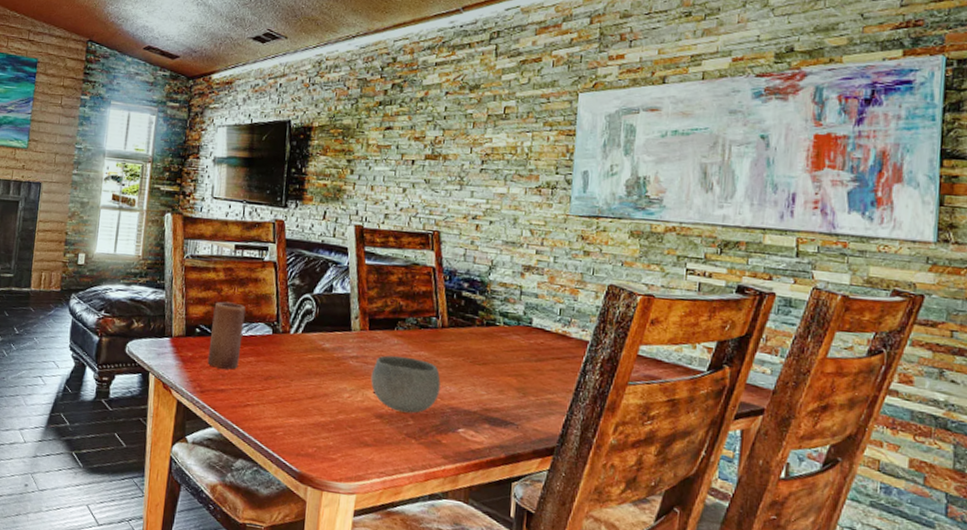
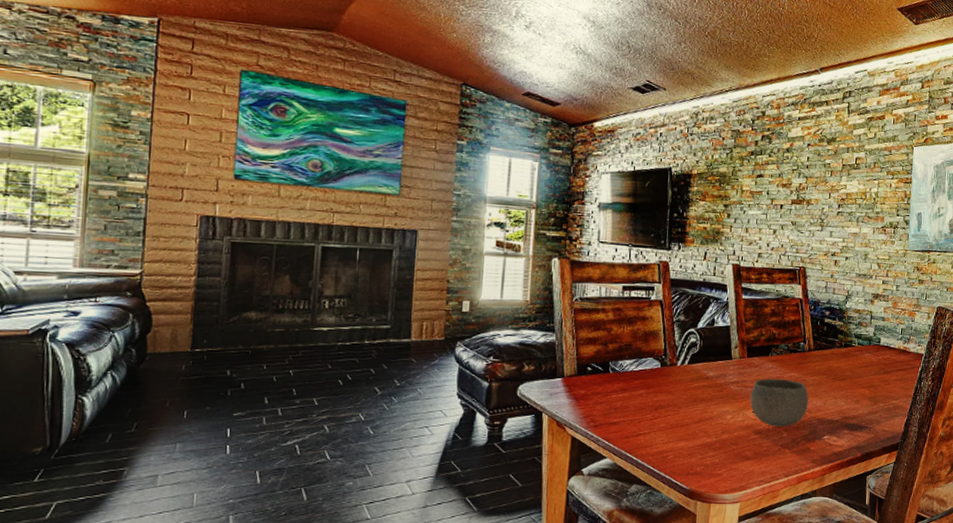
candle: present [207,301,246,370] -> none [600,340,635,403]

